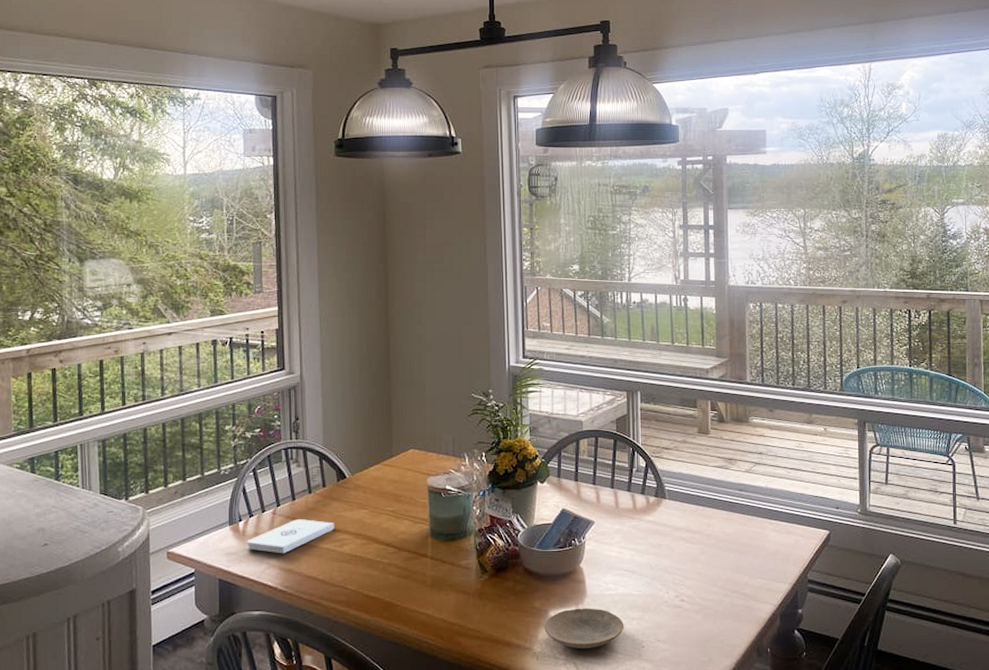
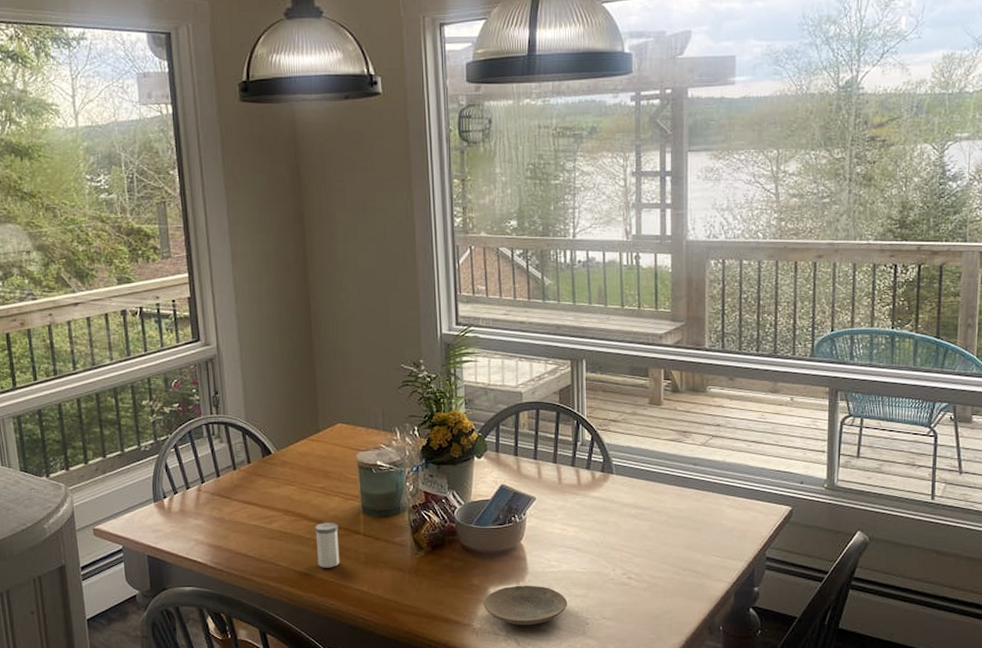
notepad: present [247,519,335,554] -> none [173,496,262,531]
salt shaker: none [383,545,407,591] -> present [314,522,340,568]

